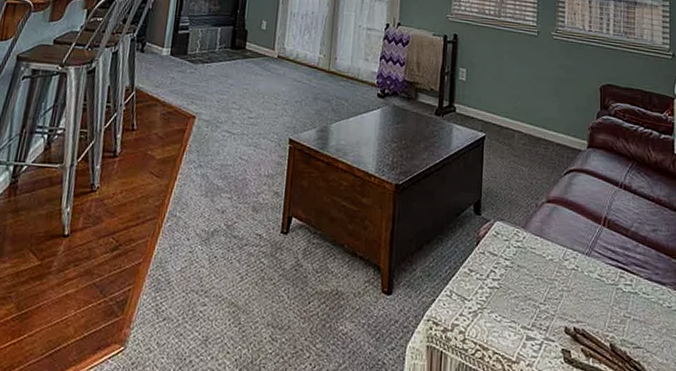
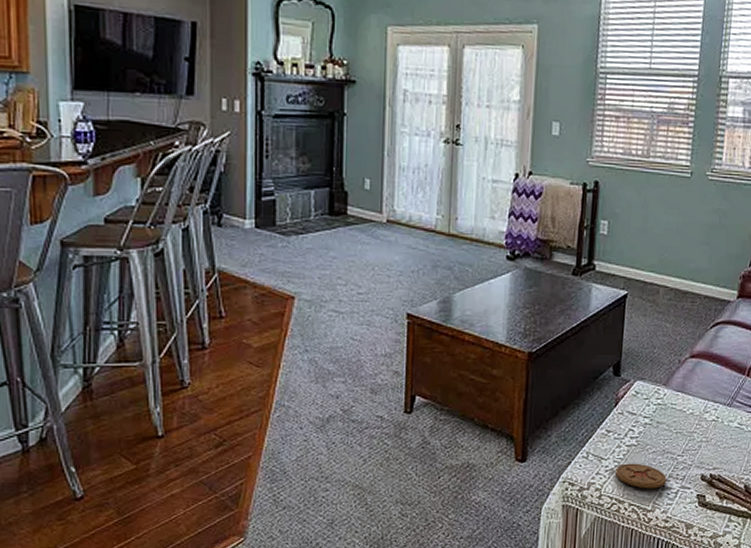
coaster: none [479,306,530,338] -> present [615,463,667,489]

